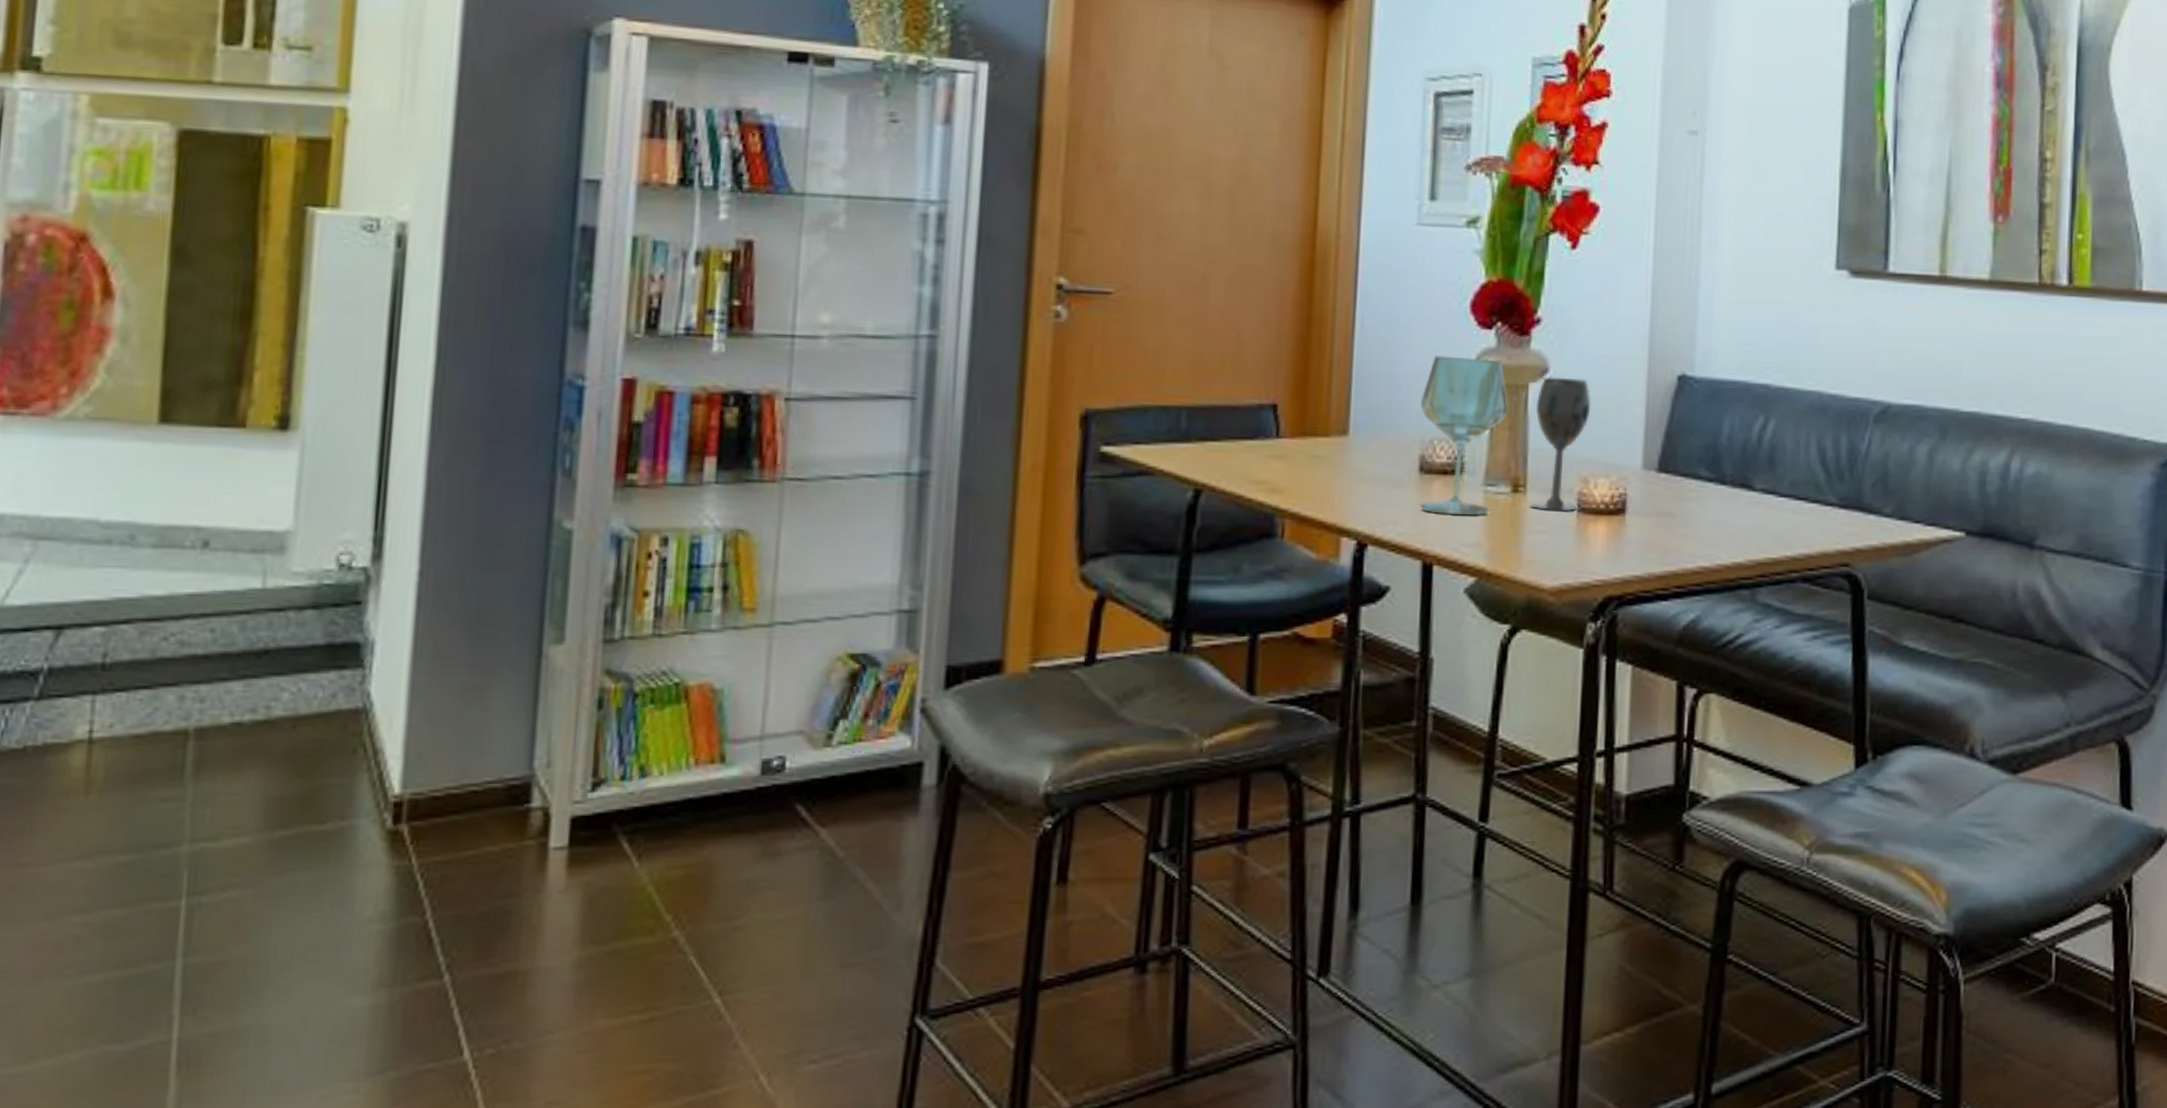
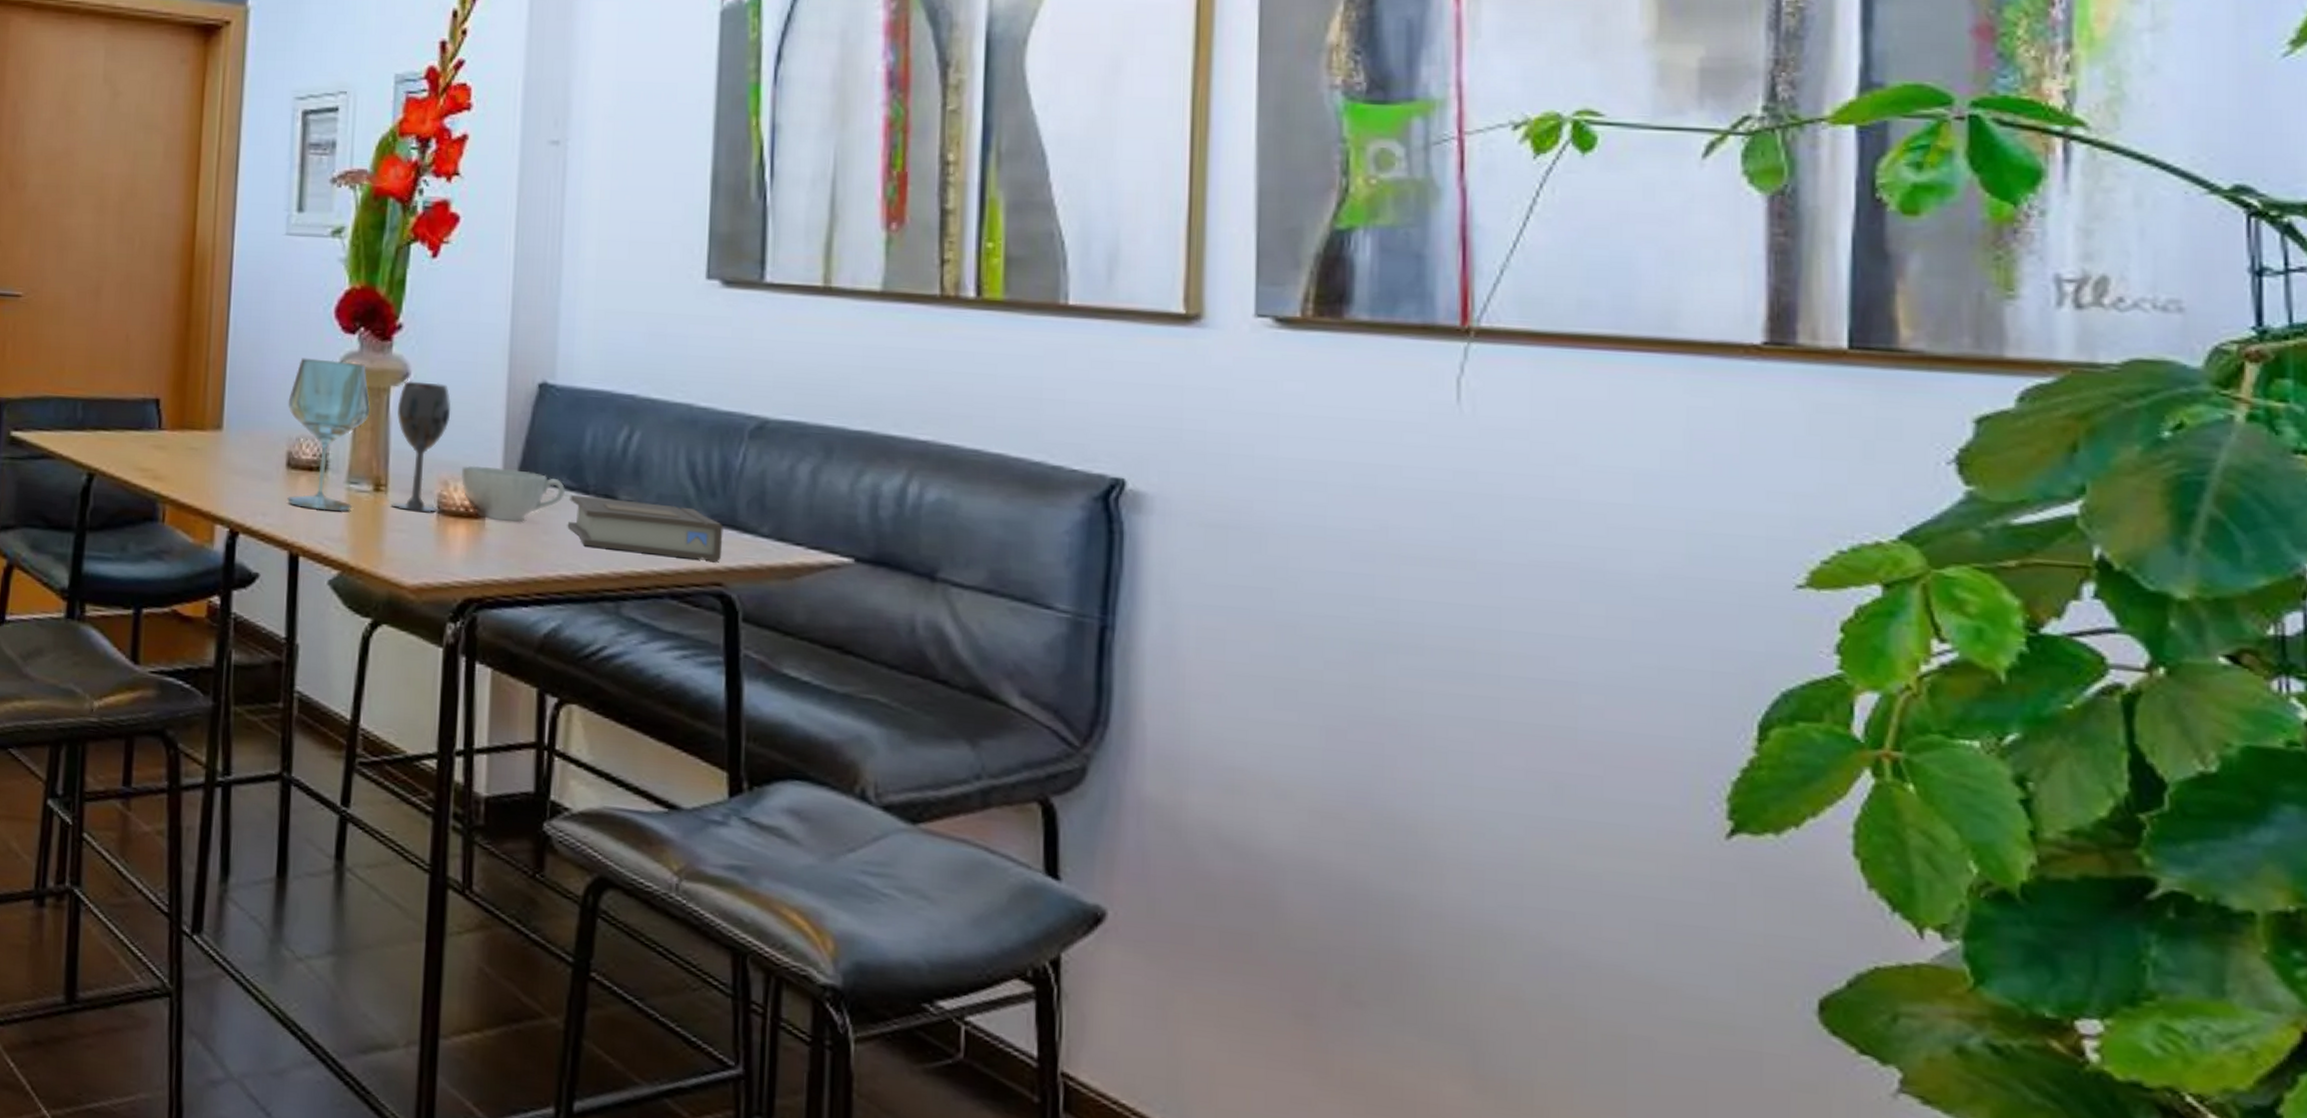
teacup: none [1602,461,1704,517] -> present [462,465,566,523]
book: none [1705,485,1851,543] -> present [567,494,723,562]

